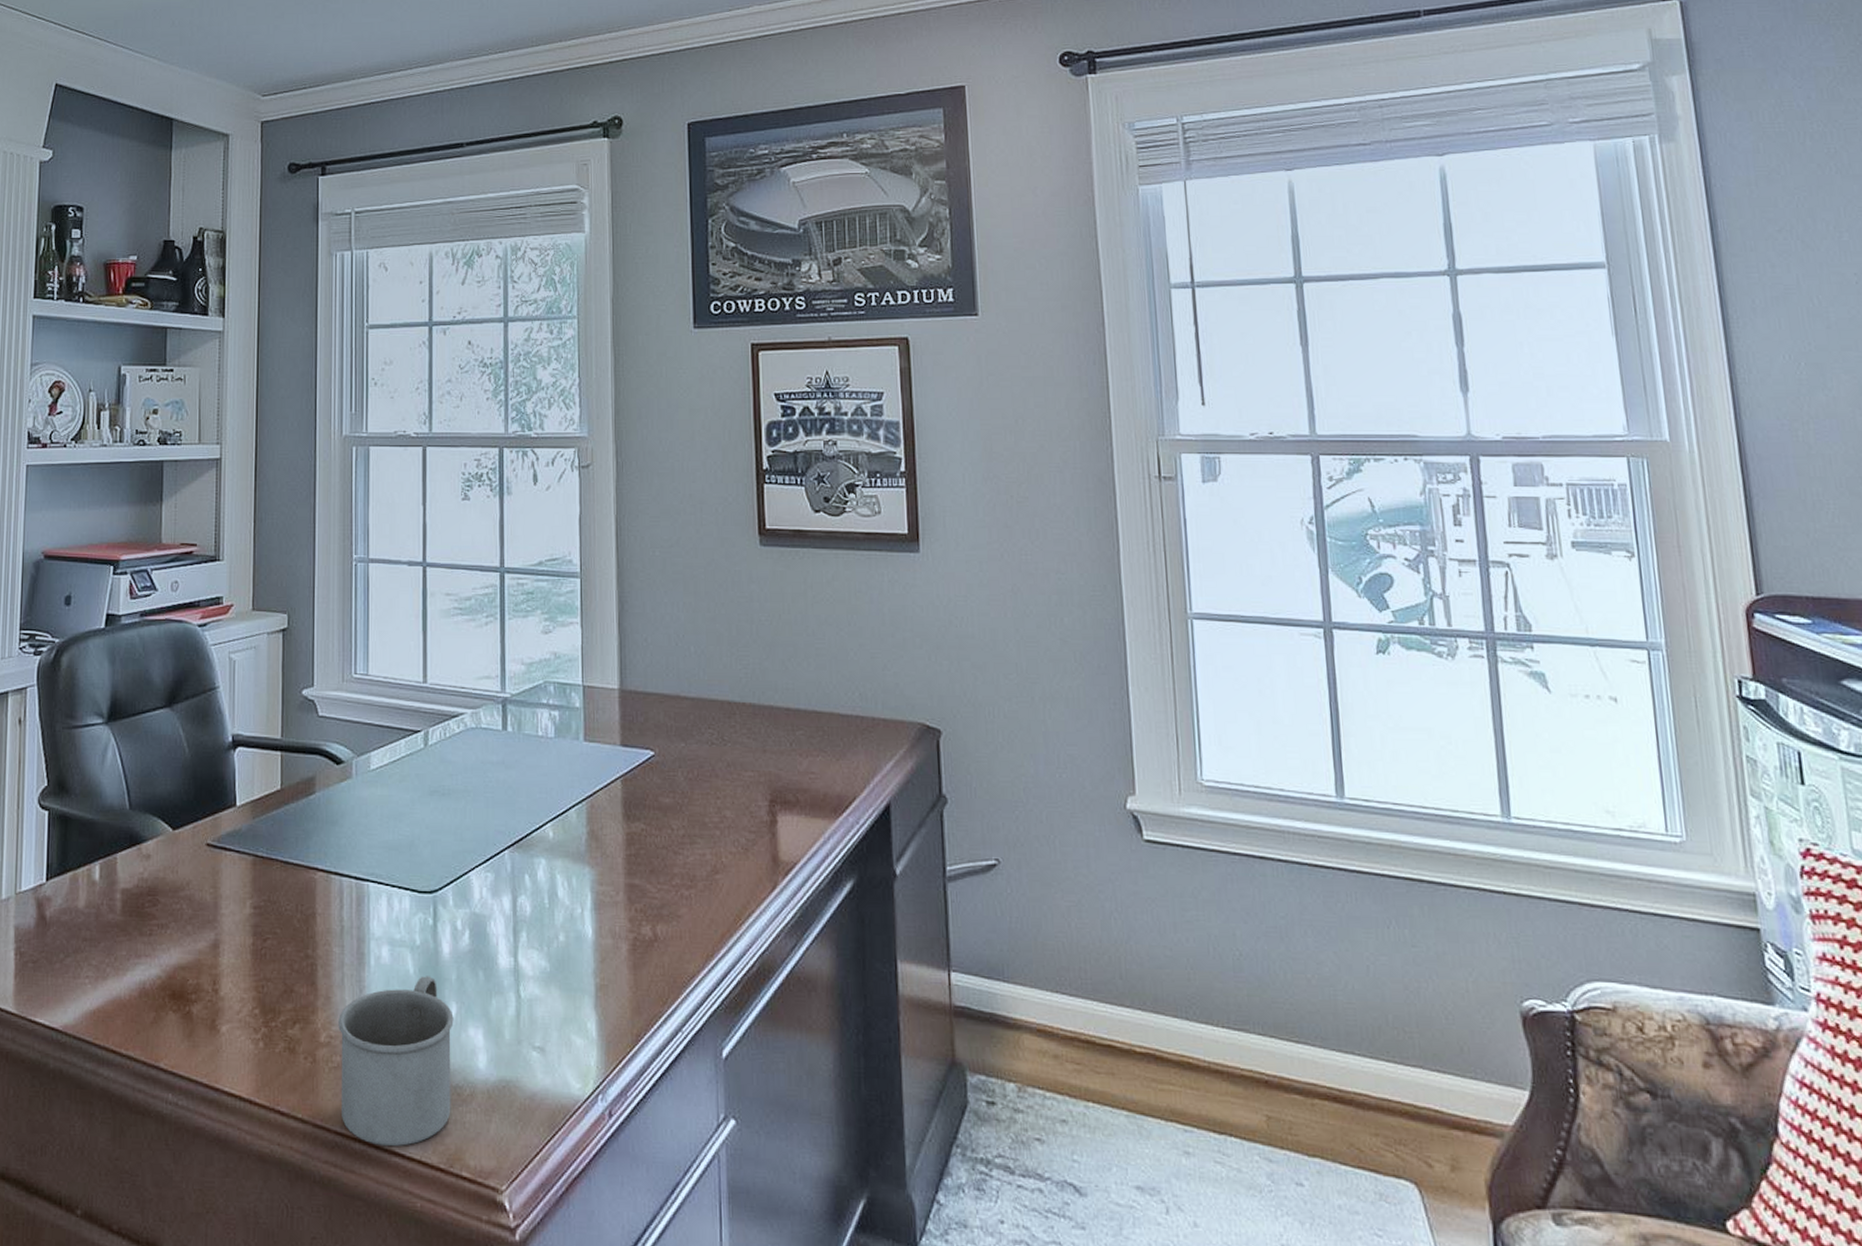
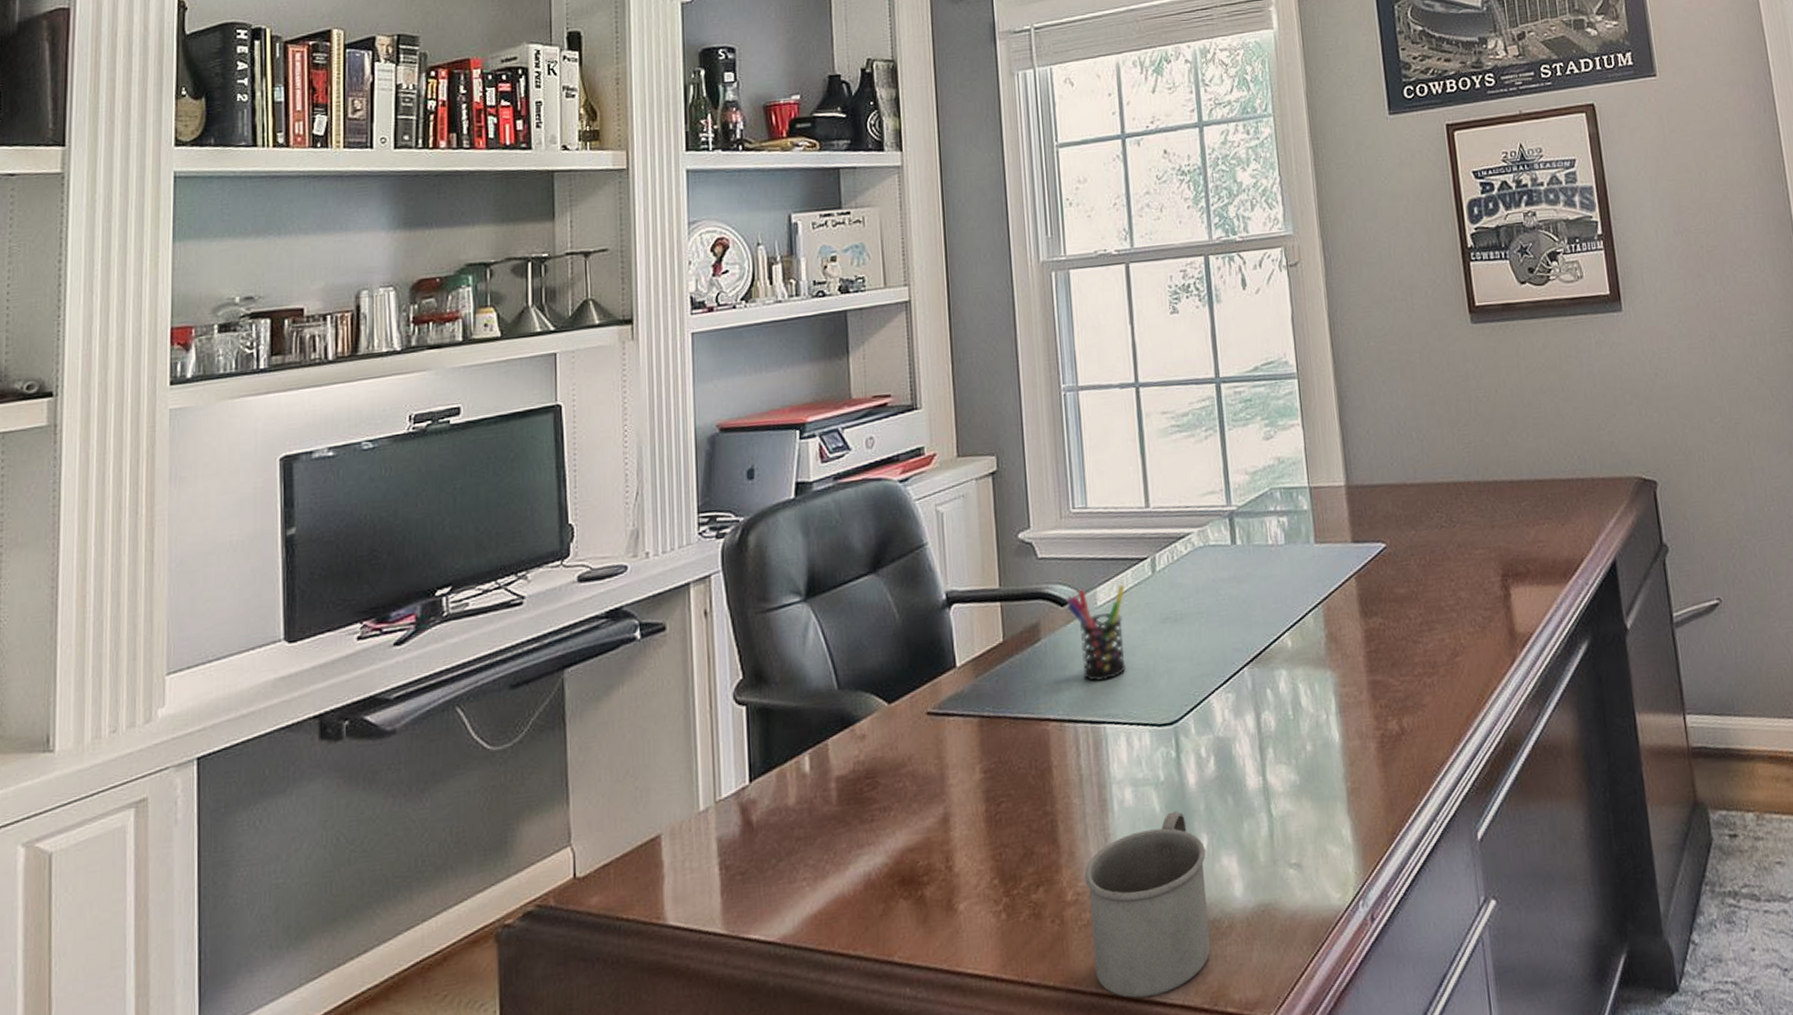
pen holder: none [342,751,398,841] -> present [1066,584,1126,682]

